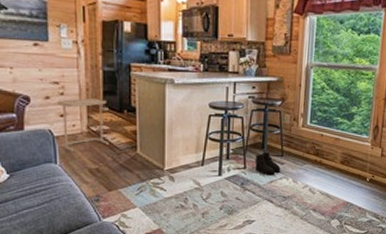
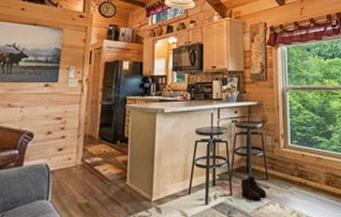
side table: present [58,97,109,152] -> none [55,130,103,187]

